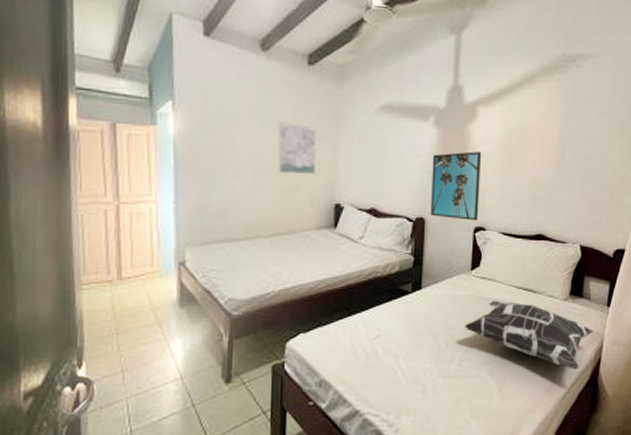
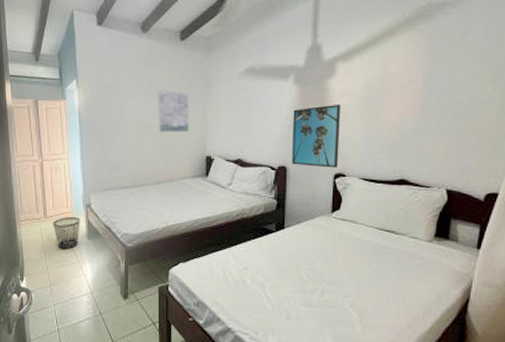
wastebasket: none [130,277,170,322] -> present [53,216,80,250]
decorative pillow: present [464,300,594,369] -> none [326,240,462,307]

